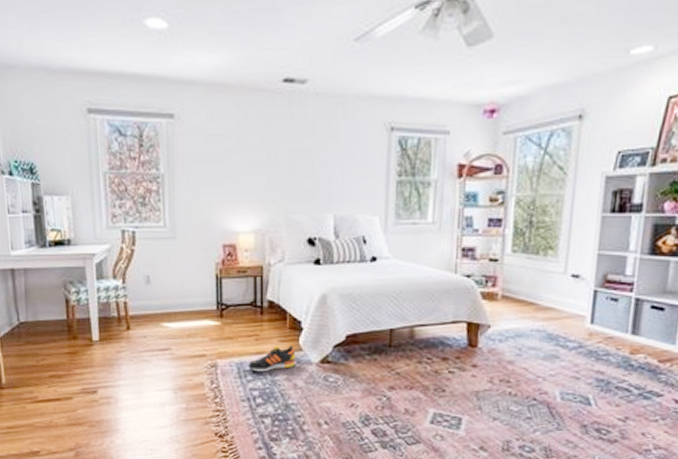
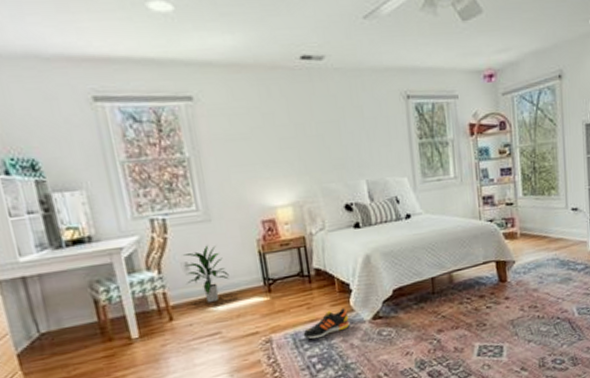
indoor plant: none [145,262,185,319] -> present [182,245,230,303]

